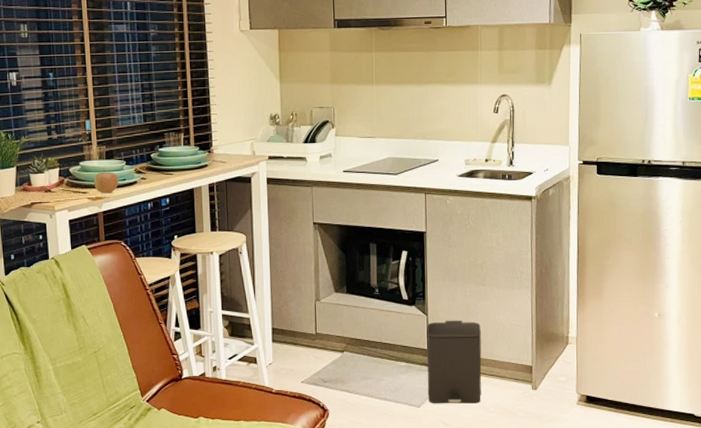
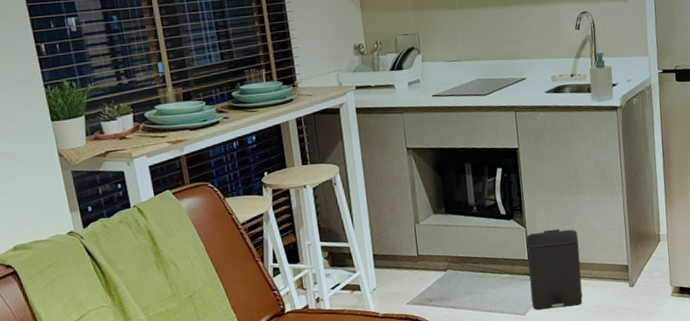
fruit: present [94,168,119,194] -> none [172,110,200,136]
soap bottle: none [504,138,530,191] -> present [589,52,614,103]

